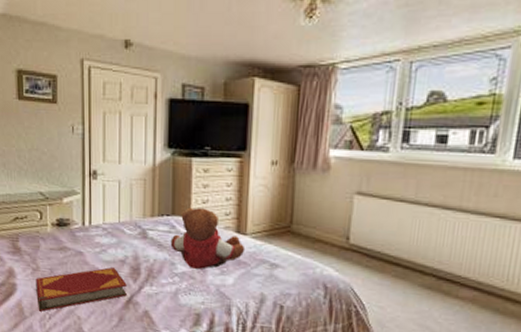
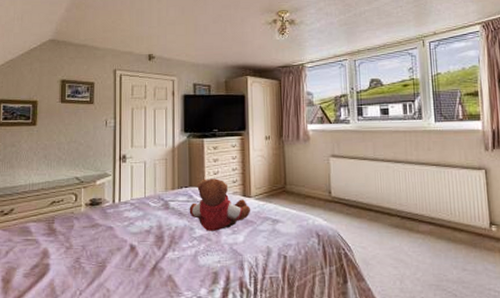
hardback book: present [36,267,127,312] -> none [68,237,152,288]

